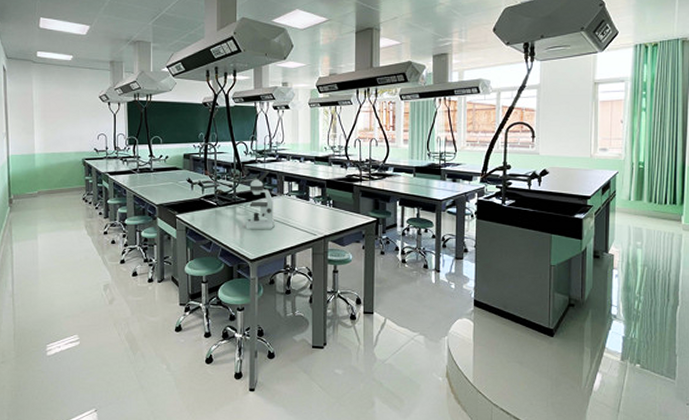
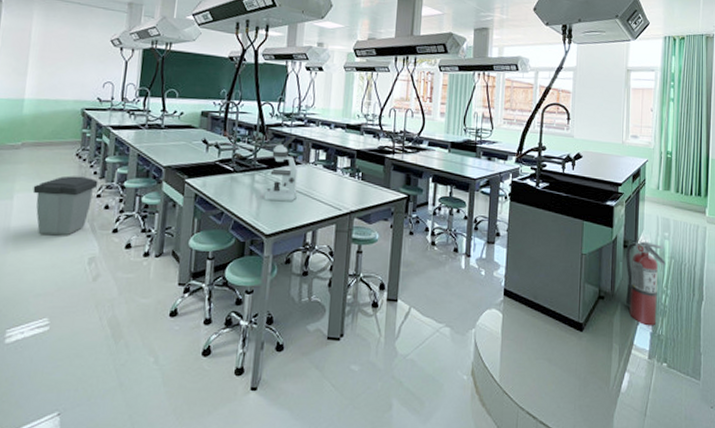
trash can: none [52,217,104,268] -> present [32,176,99,236]
fire extinguisher: none [596,247,638,330] -> present [626,237,666,326]

